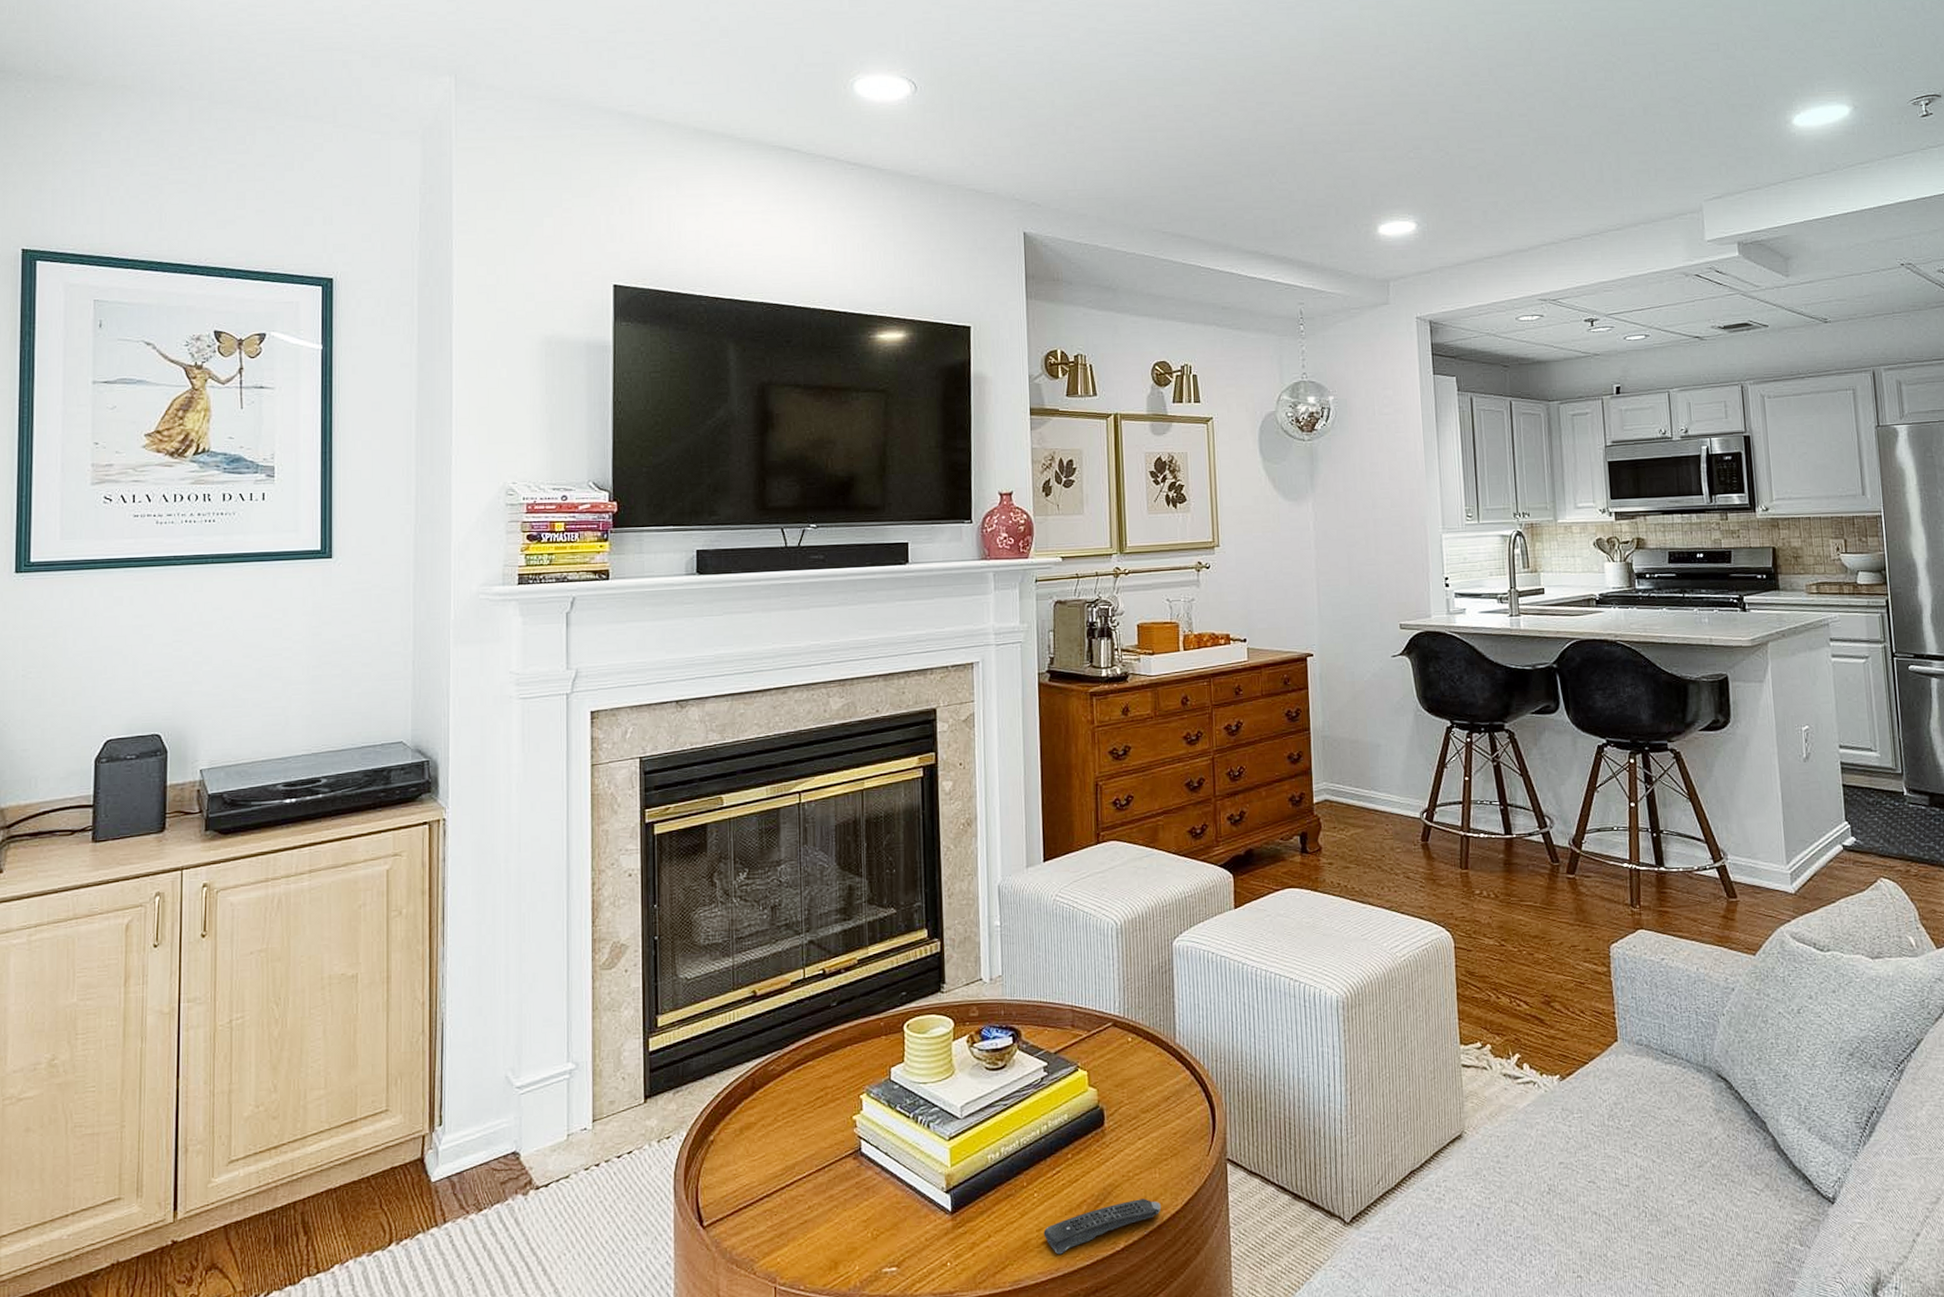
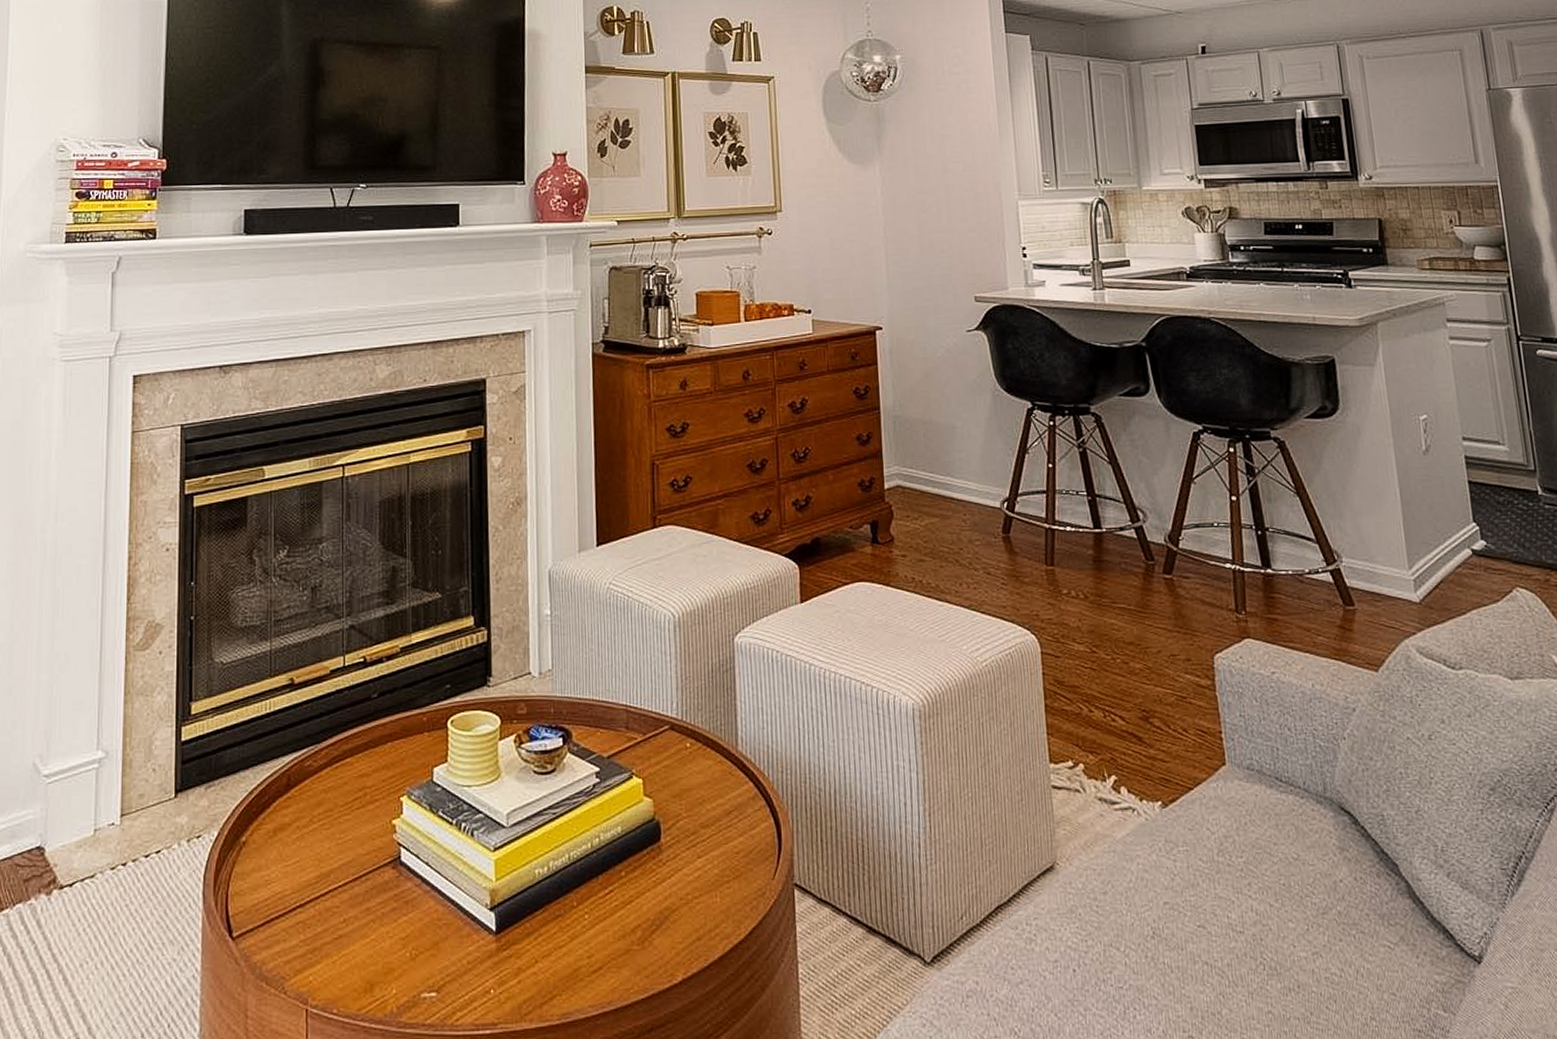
remote control: present [1043,1198,1162,1255] -> none [594,925,723,986]

